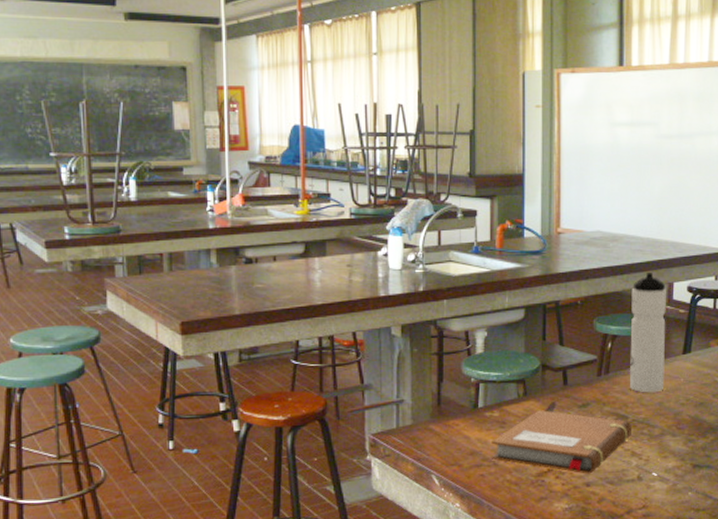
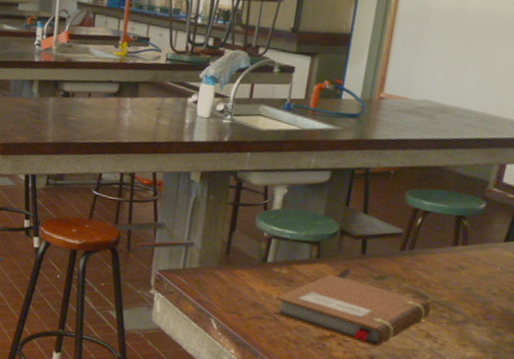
water bottle: present [630,273,666,393] -> none [436,150,496,277]

